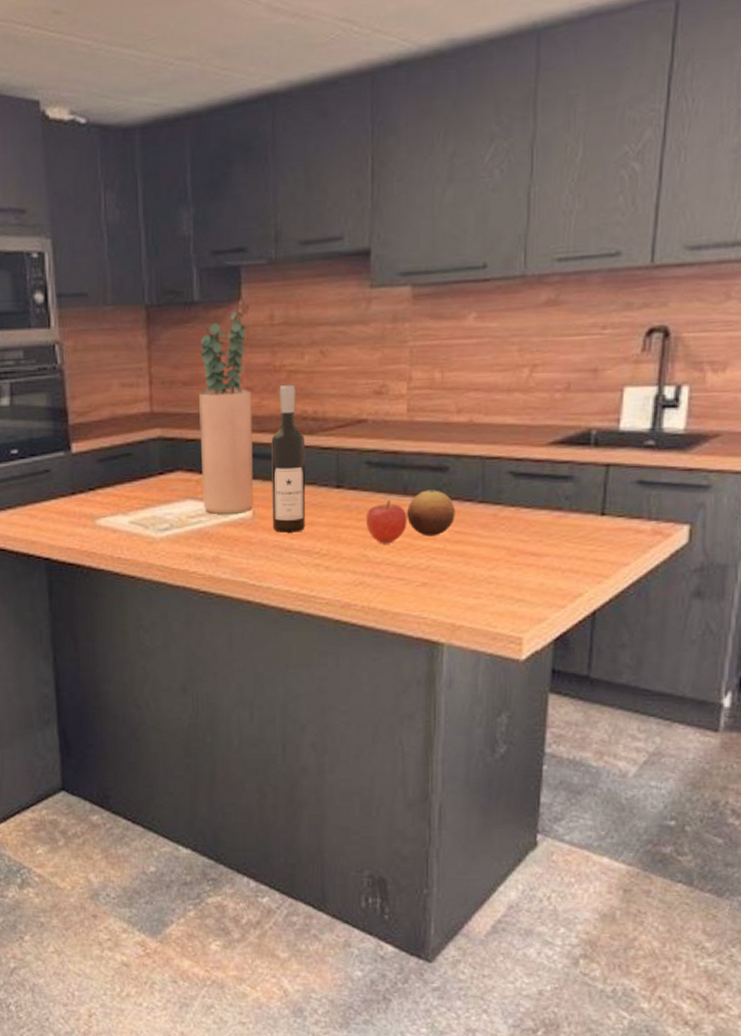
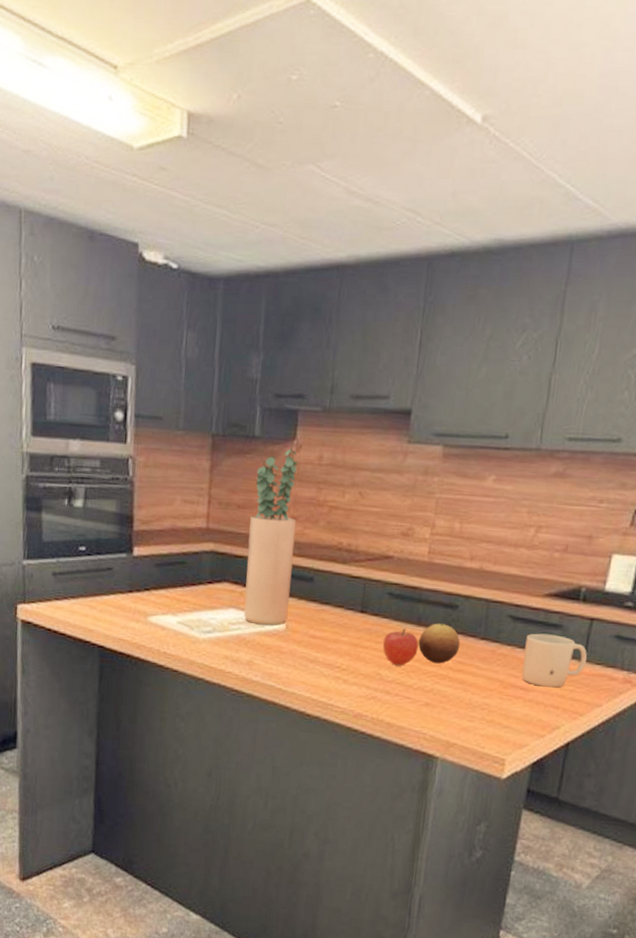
bottle: present [271,384,306,533] -> none [302,517,339,647]
mug: none [531,488,607,550] -> present [521,633,588,688]

